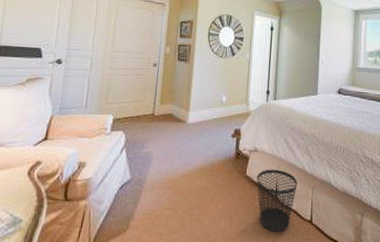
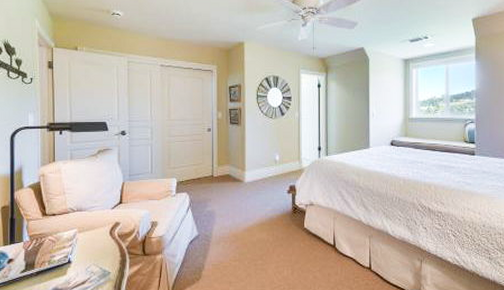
wastebasket: present [256,169,298,231] -> none [314,221,355,278]

